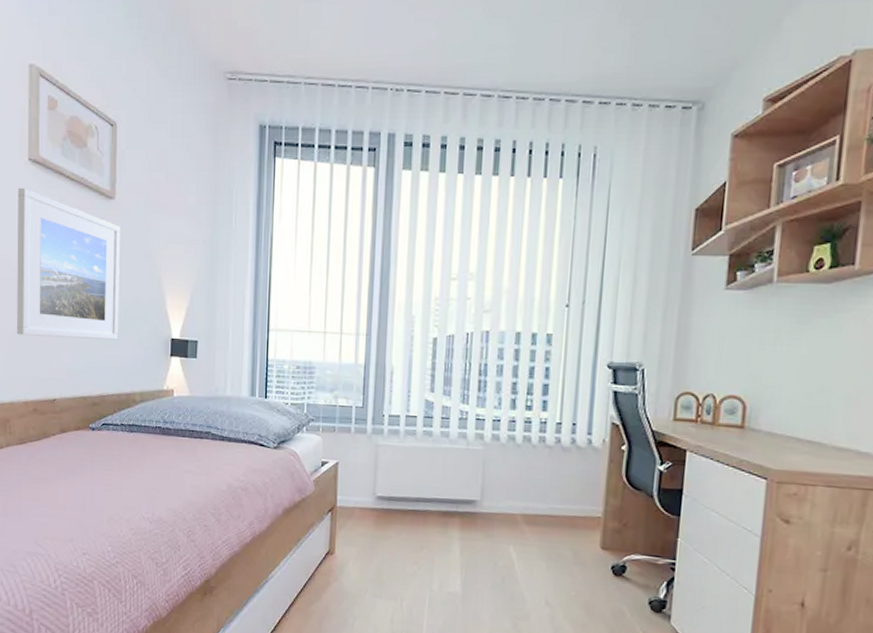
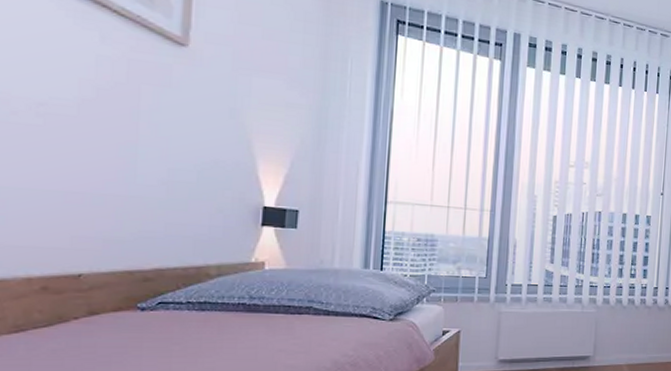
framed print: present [17,187,120,340] -> none [17,11,195,205]

